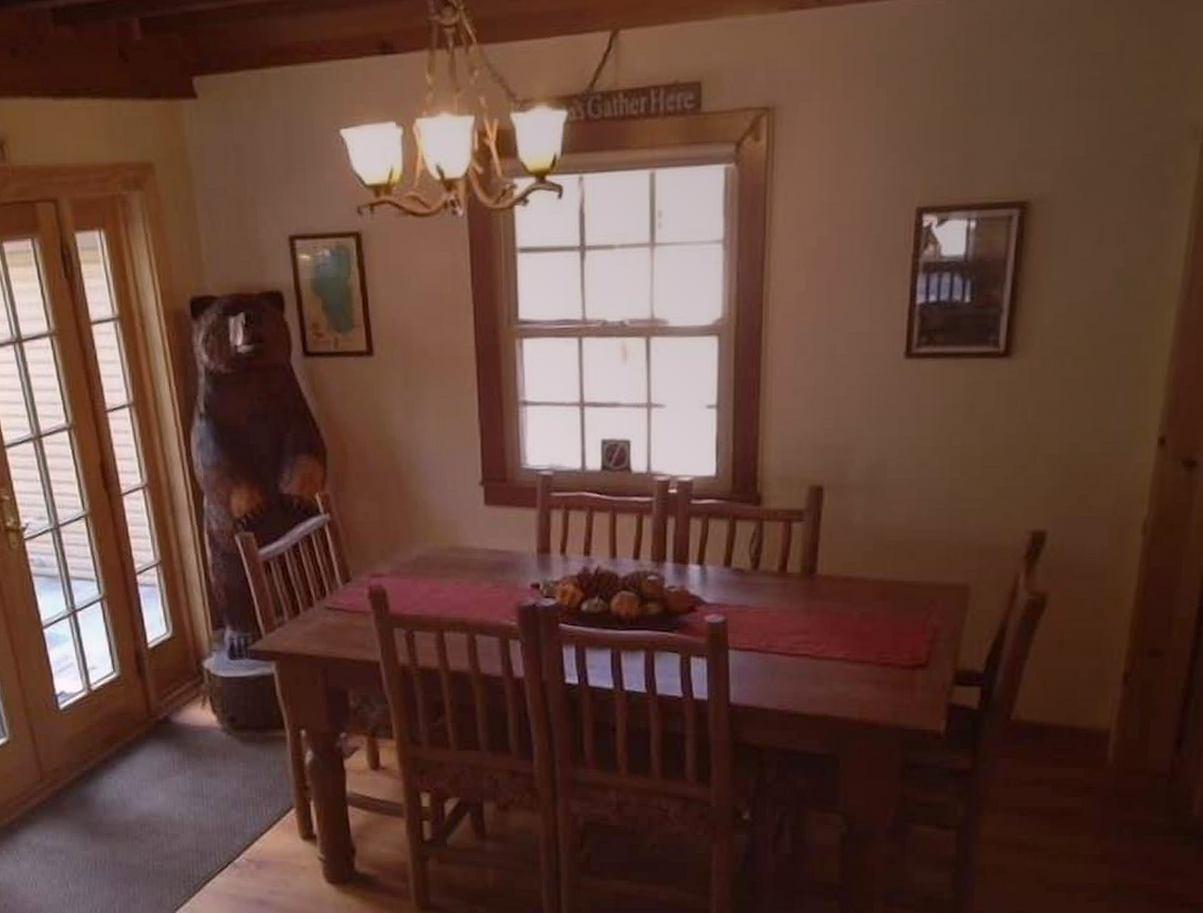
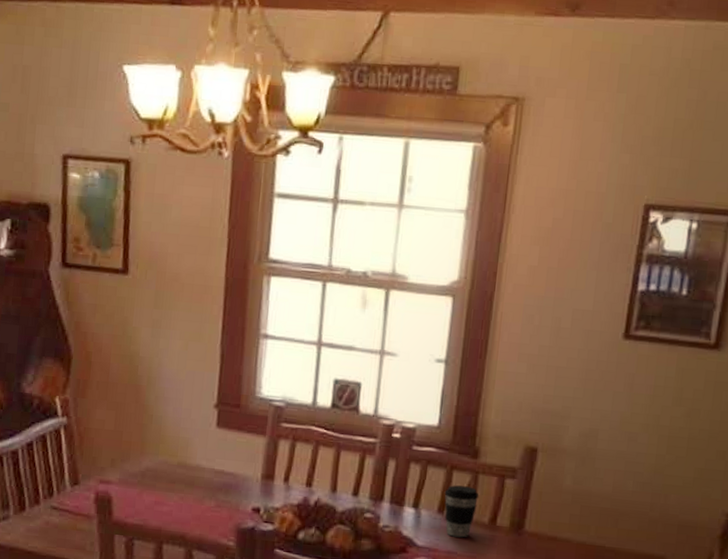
coffee cup: none [729,535,766,590] -> present [444,485,479,538]

